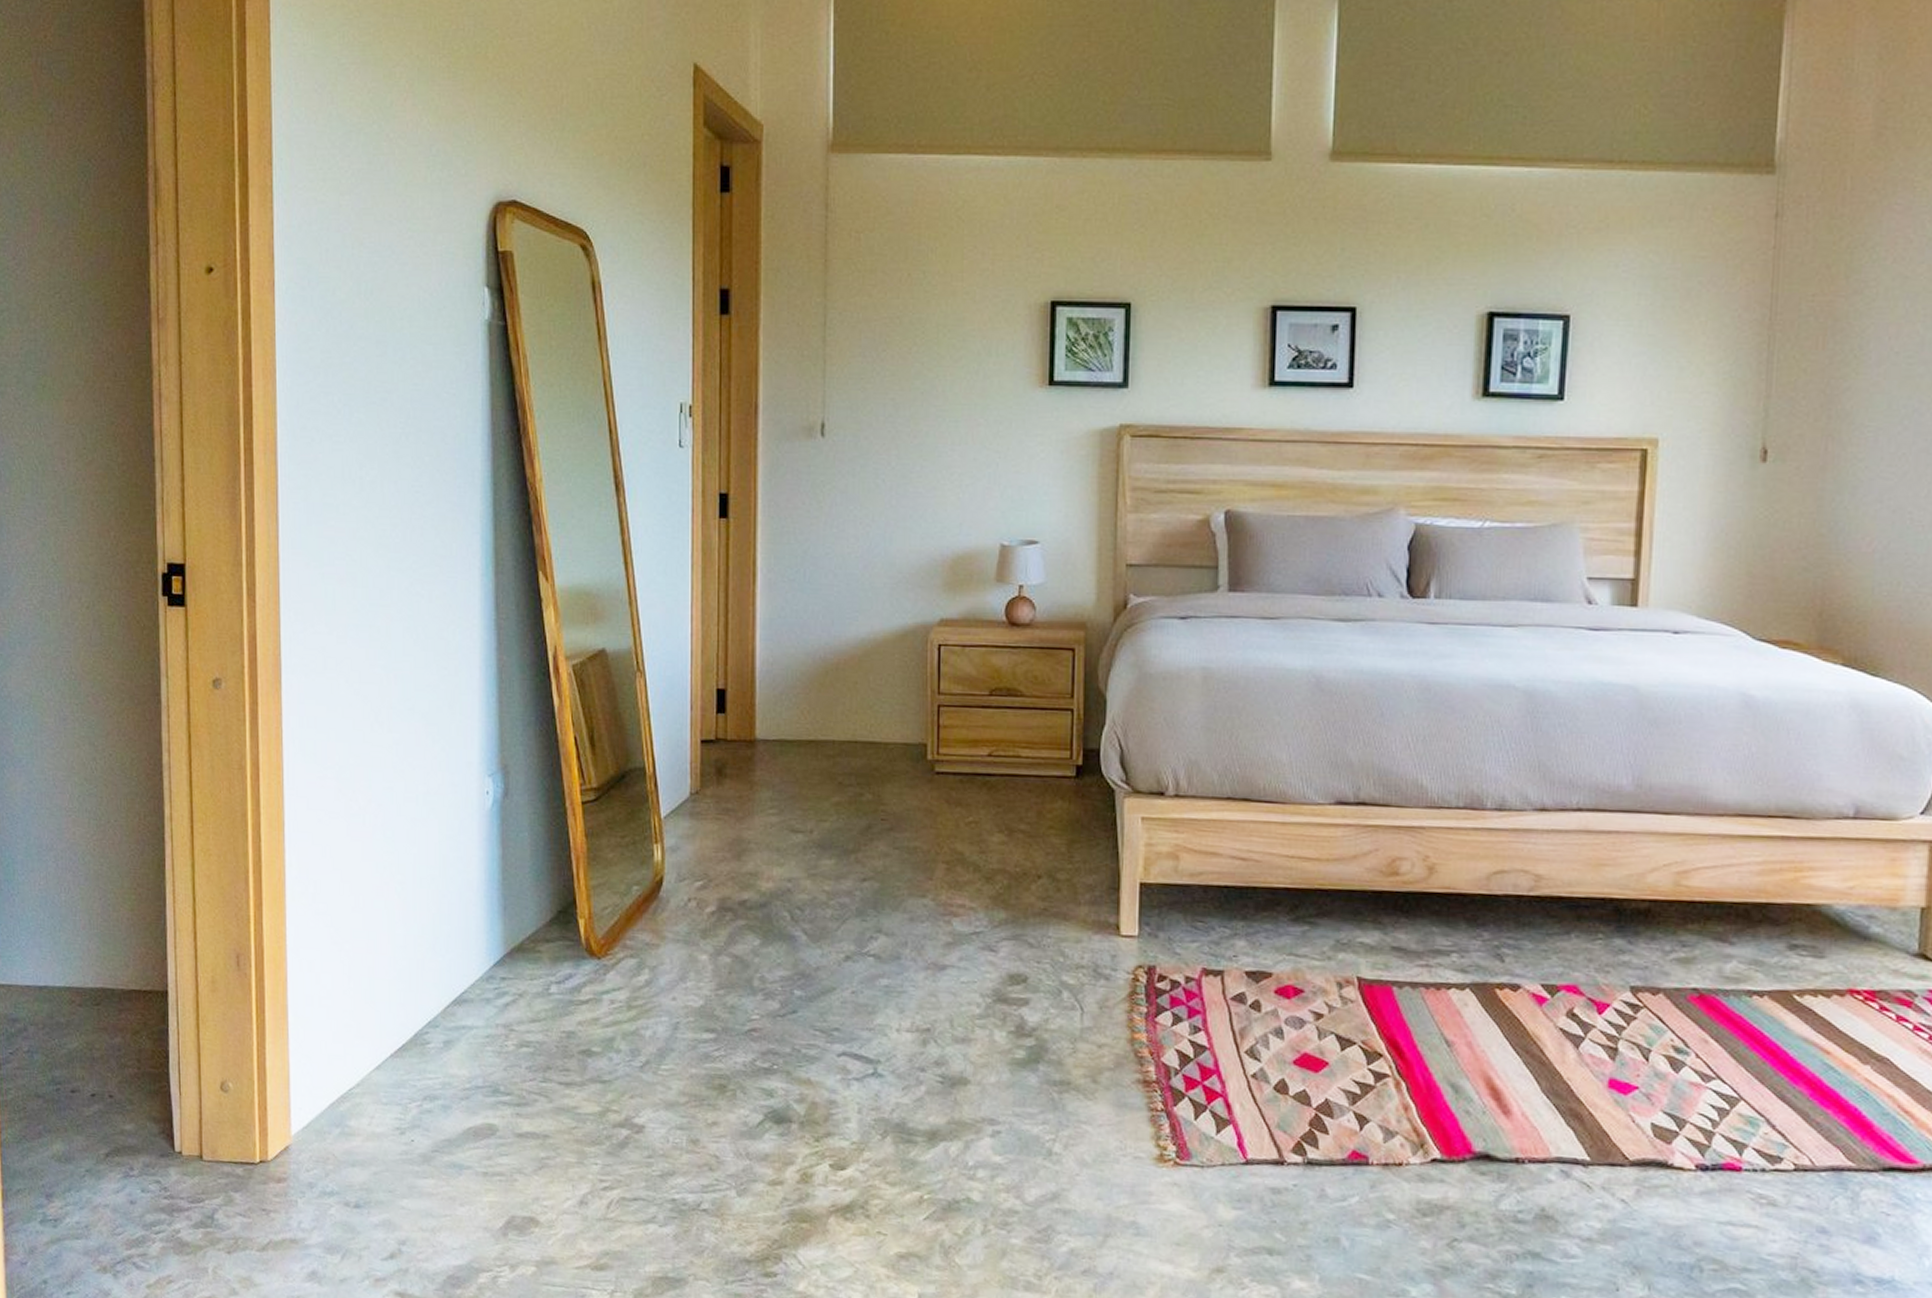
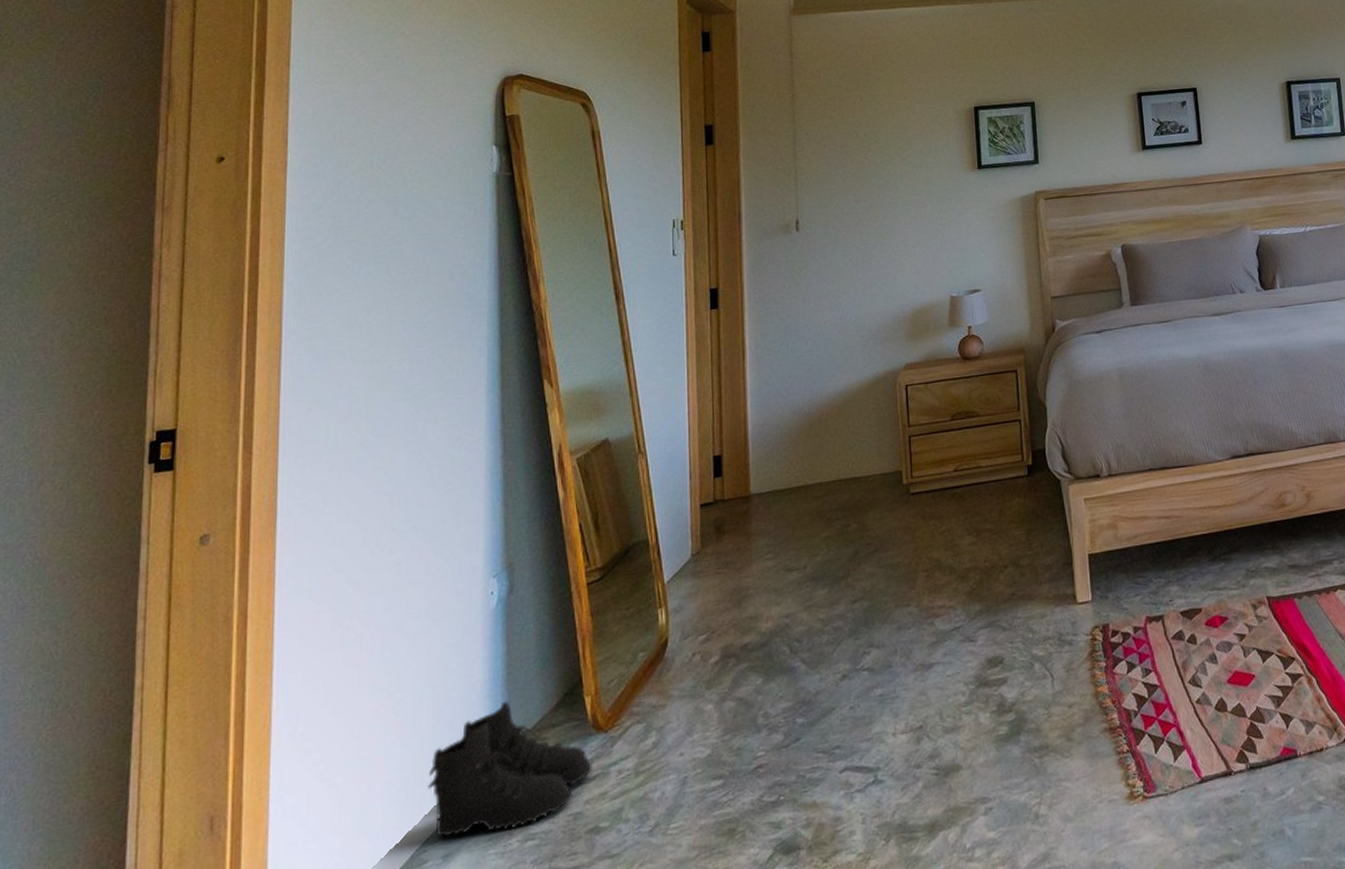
boots: none [429,906,585,1033] -> present [428,701,593,837]

